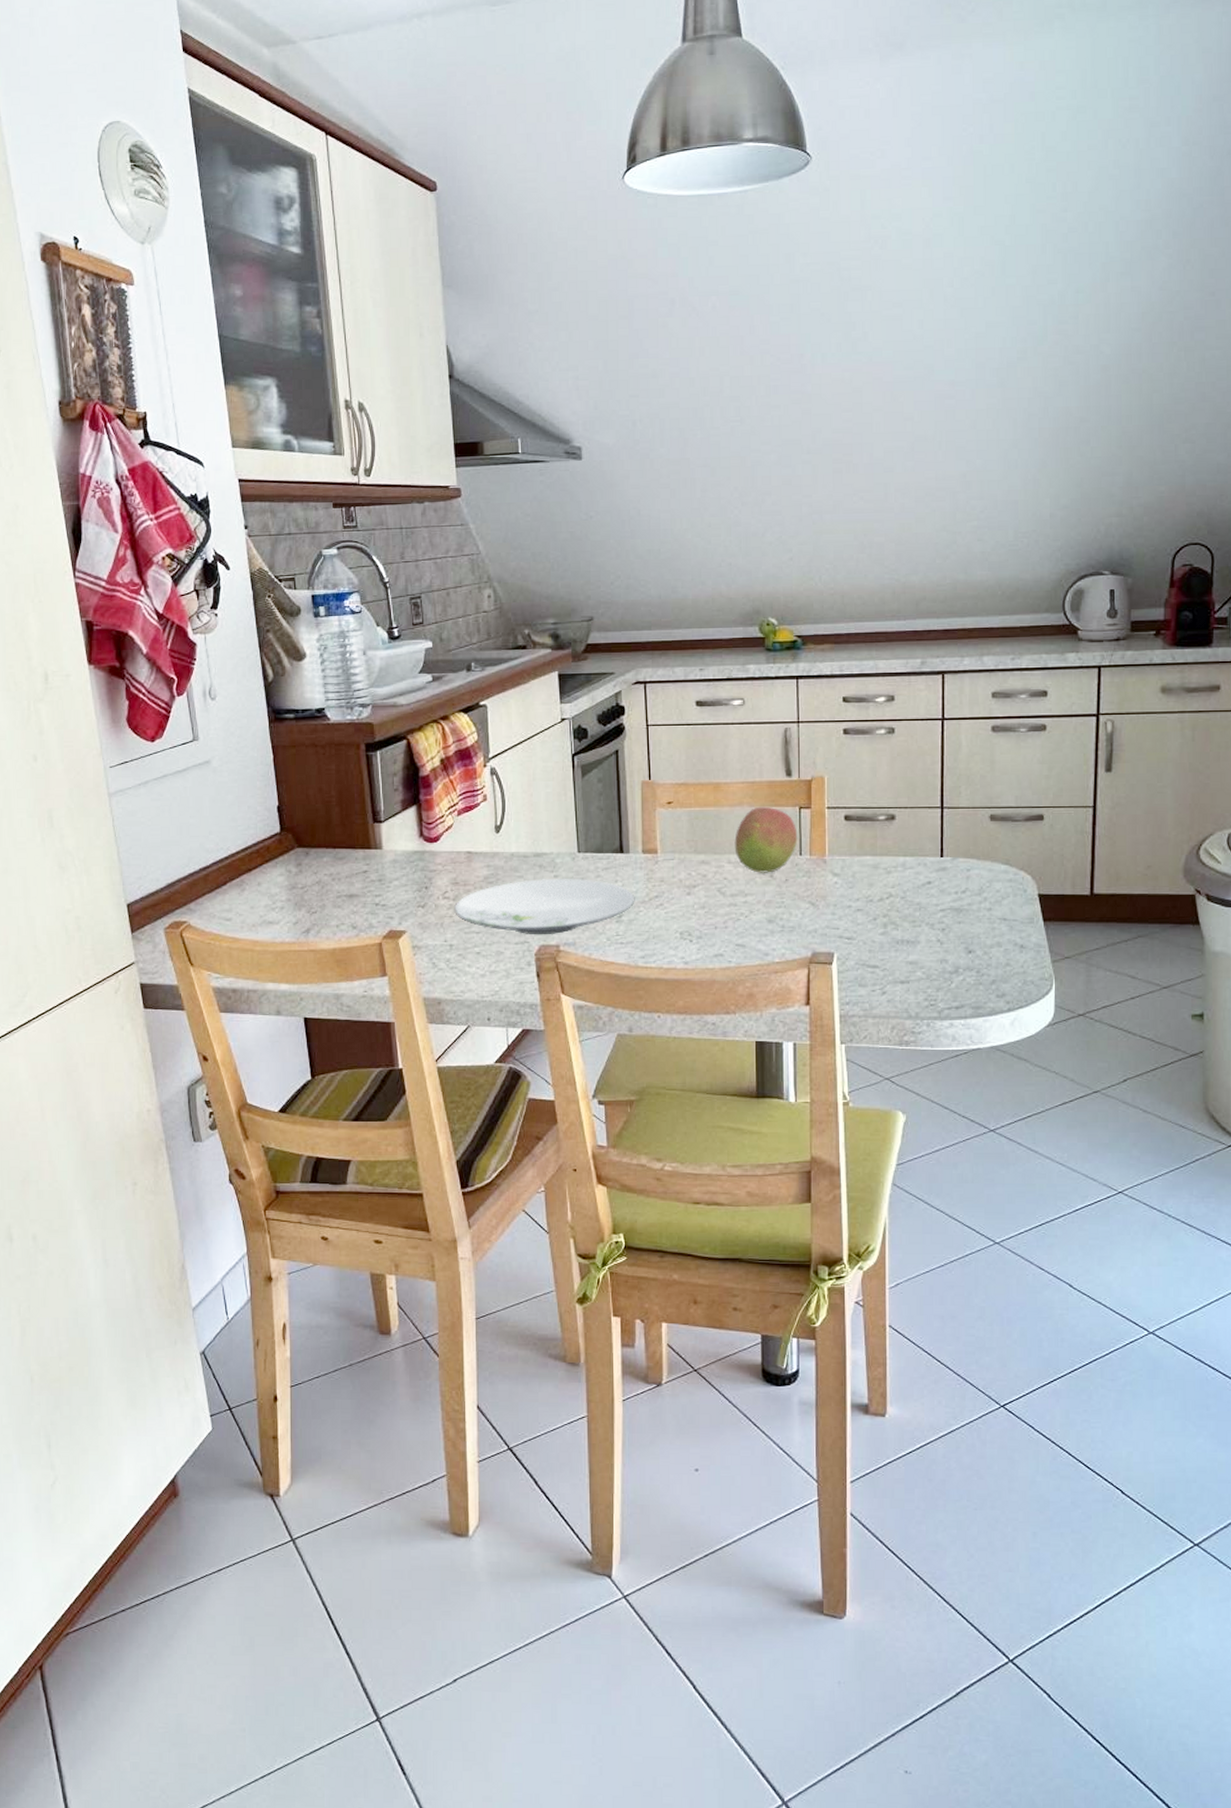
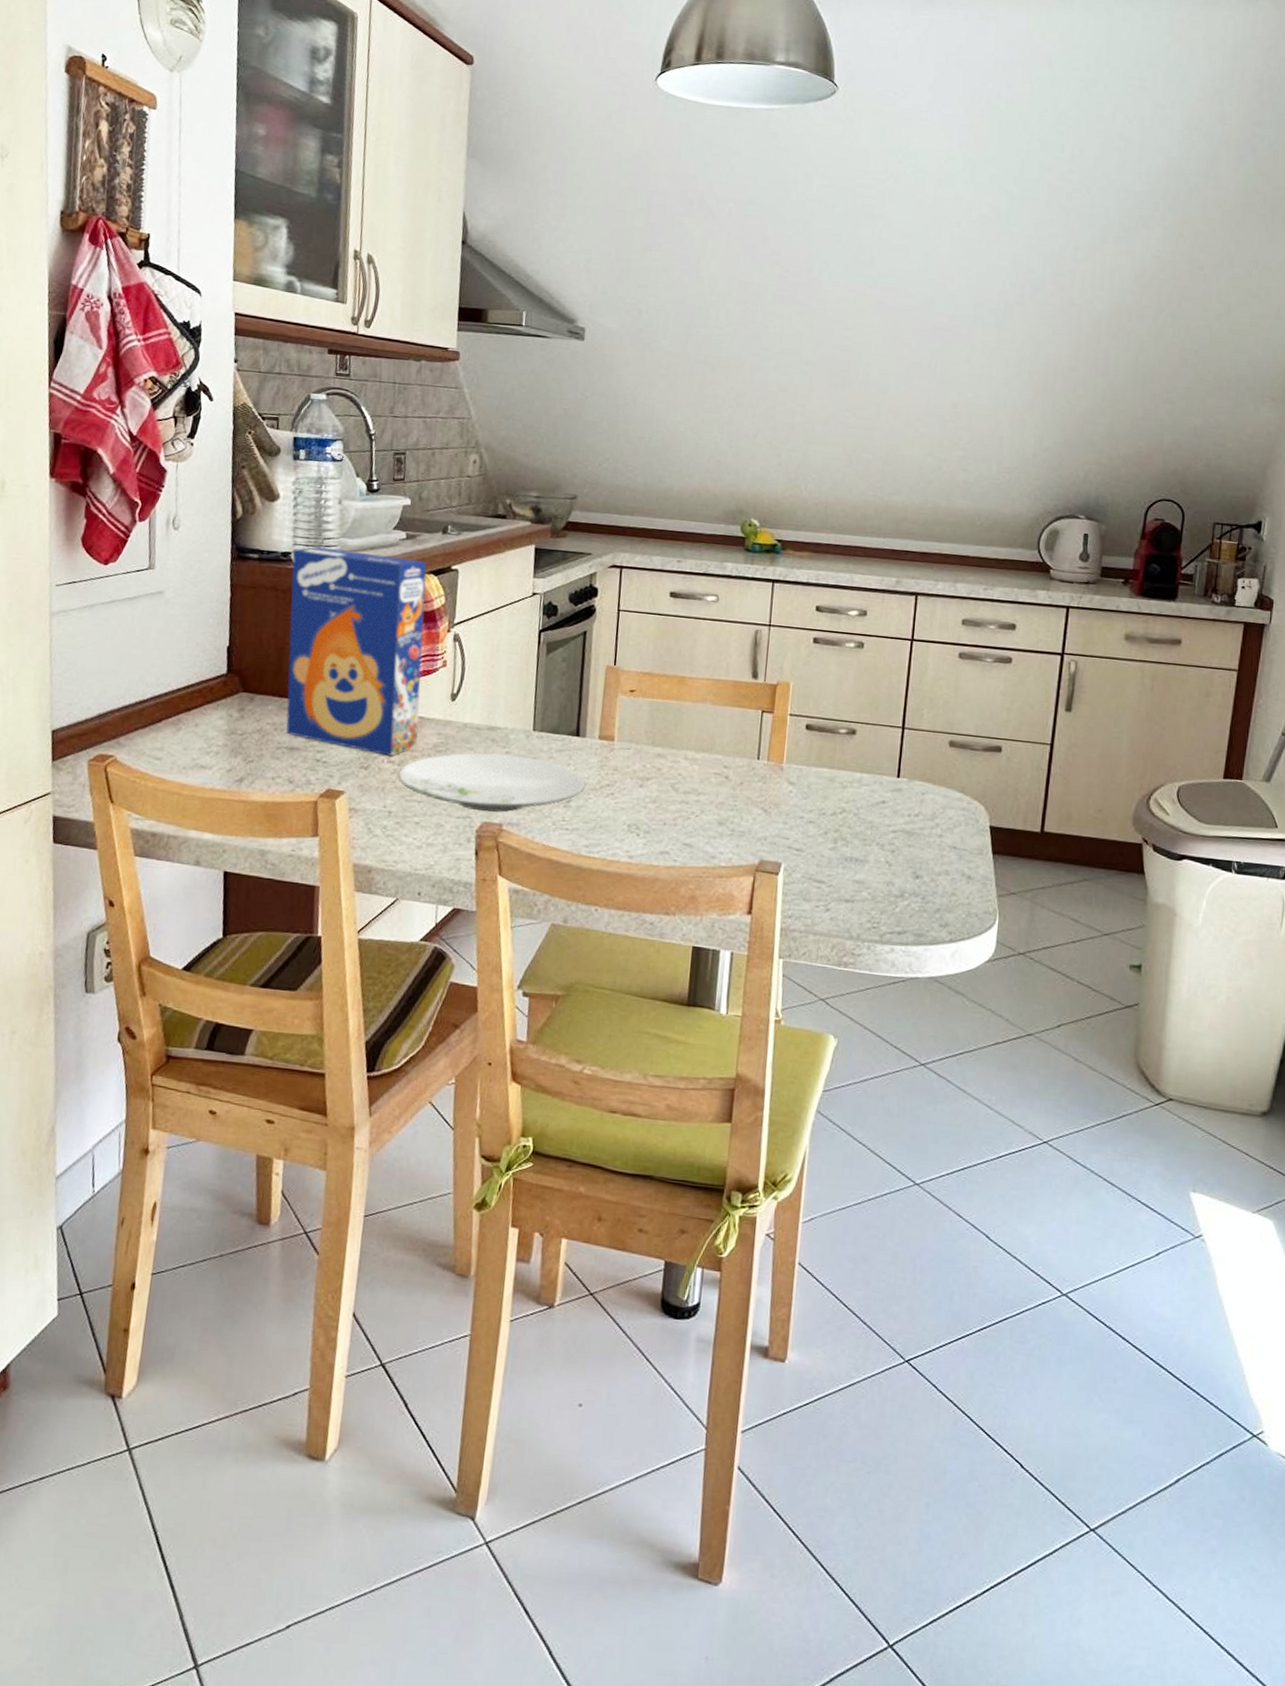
cereal box: none [326,698,469,893] -> present [286,546,427,756]
fruit: present [734,806,798,873] -> none [692,705,758,774]

